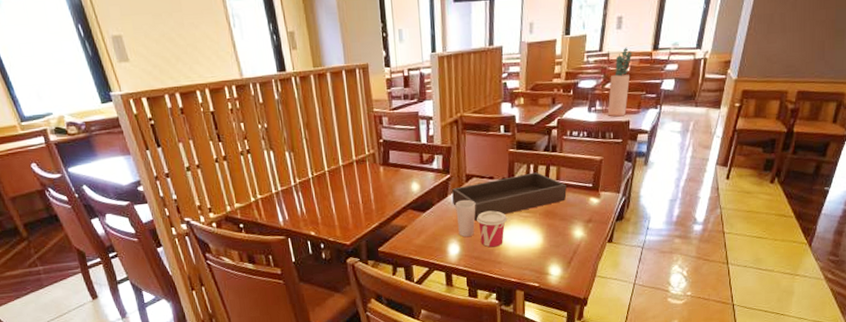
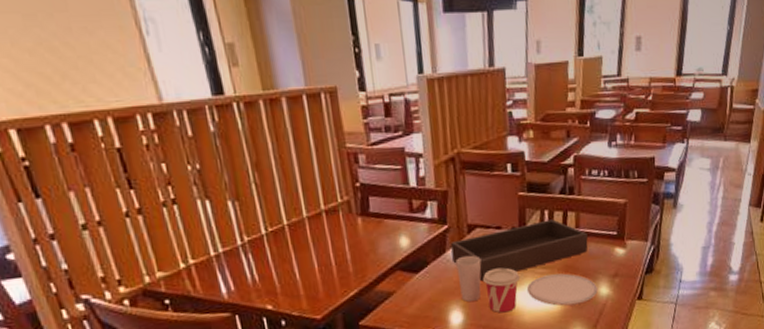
plate: none [512,217,573,245] -> present [526,273,598,306]
vase: present [607,47,632,117] -> none [629,71,654,153]

